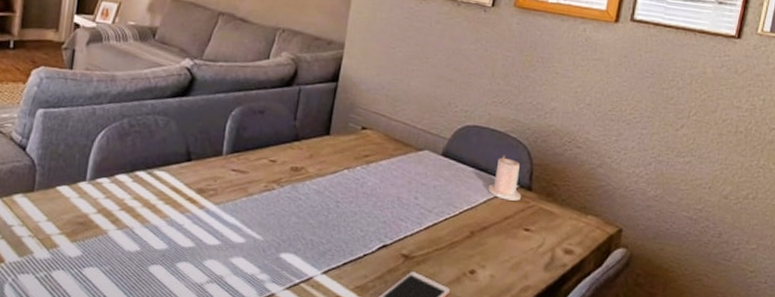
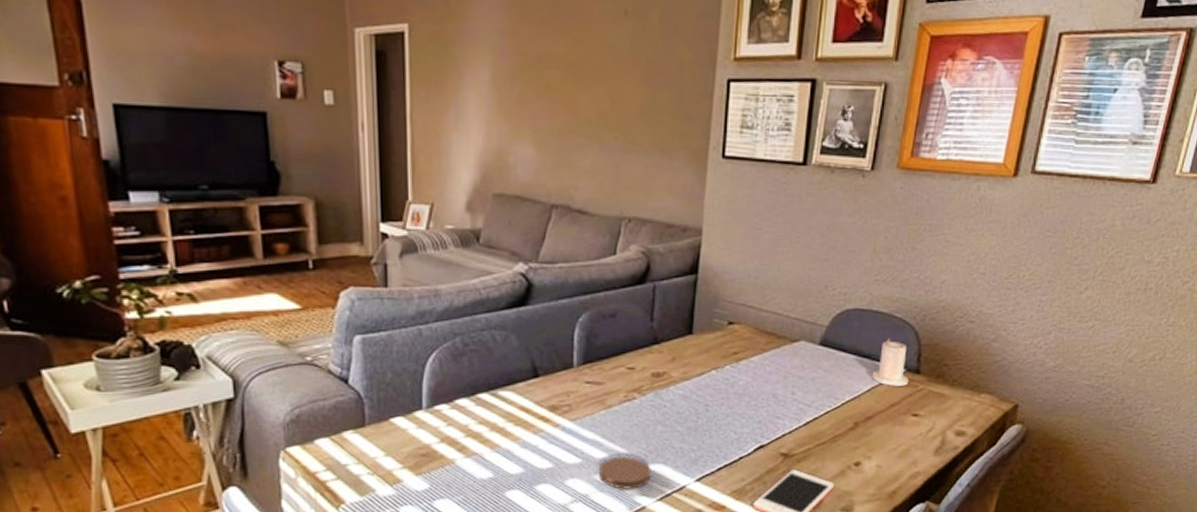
coaster: none [234,243,283,275] -> present [598,457,651,489]

